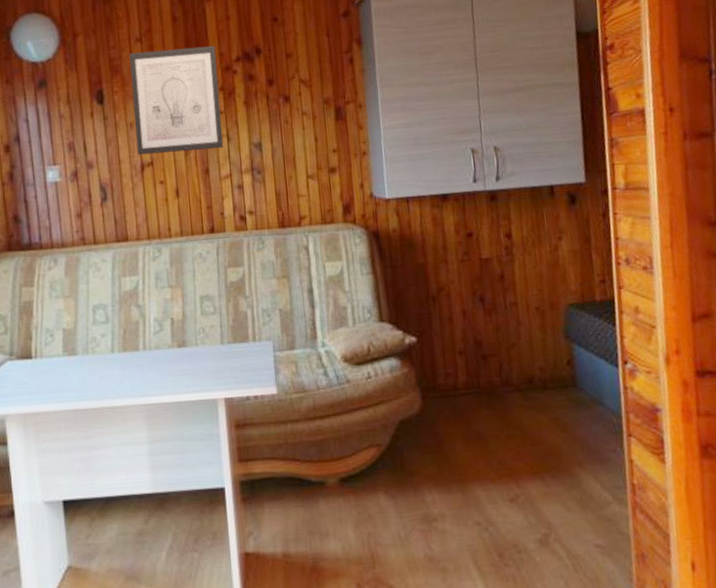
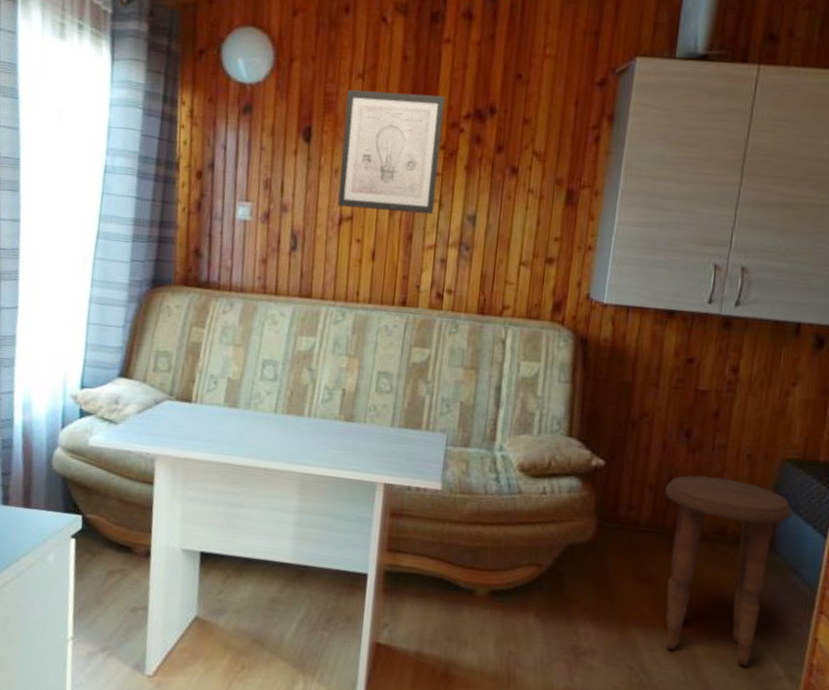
side table: none [473,332,585,500] -> present [665,475,793,667]

